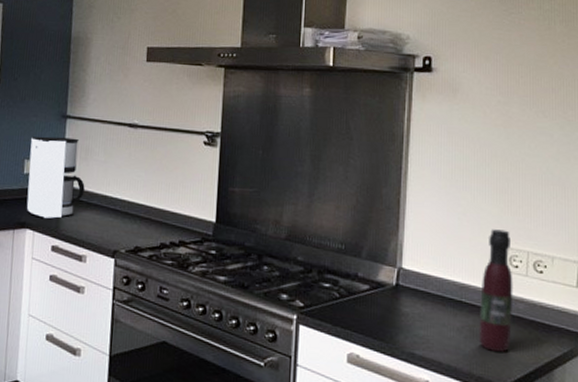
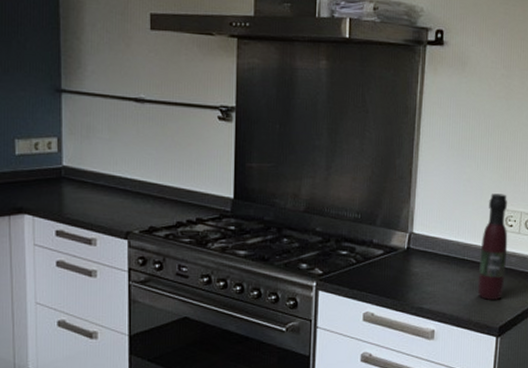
coffee maker: present [26,136,85,219] -> none [21,113,89,203]

